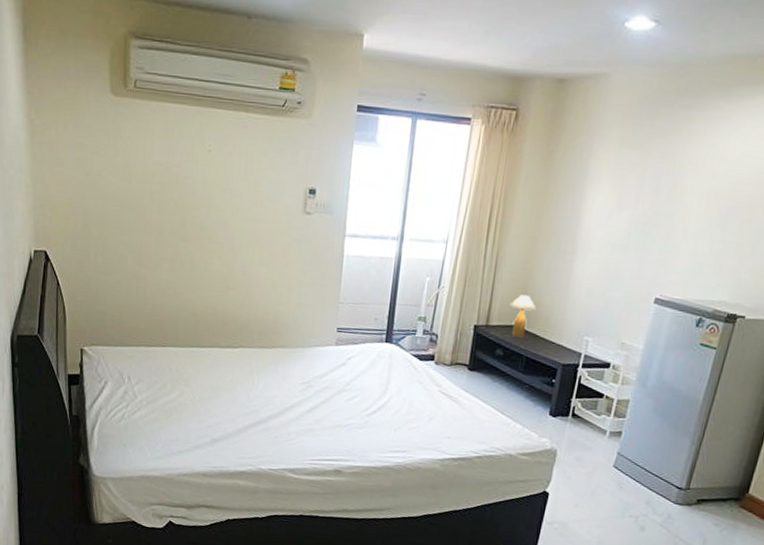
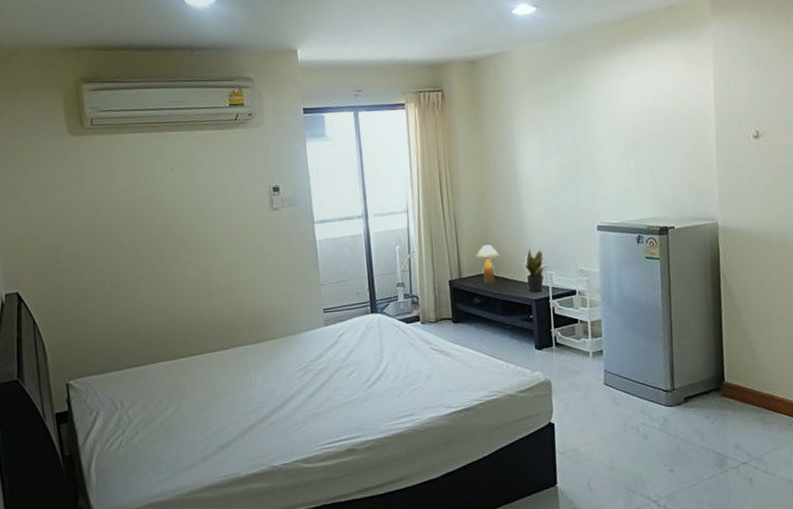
potted plant: none [558,308,586,358] -> present [524,248,547,293]

